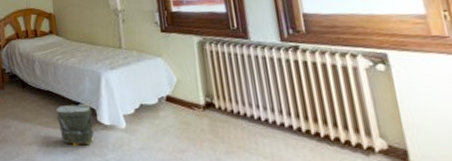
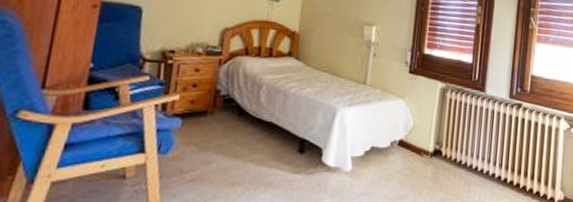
bag: present [56,103,94,146] -> none [273,141,318,189]

